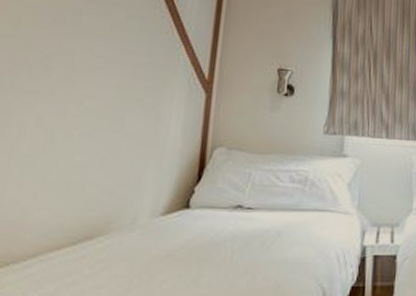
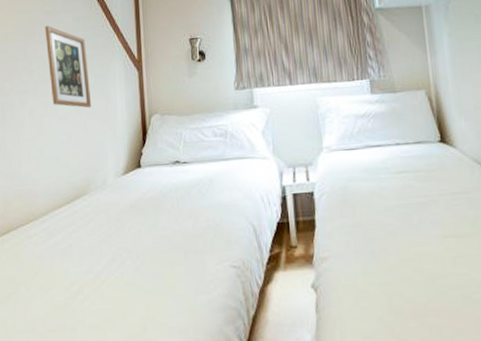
picture frame: none [74,16,139,127] -> present [44,26,92,108]

